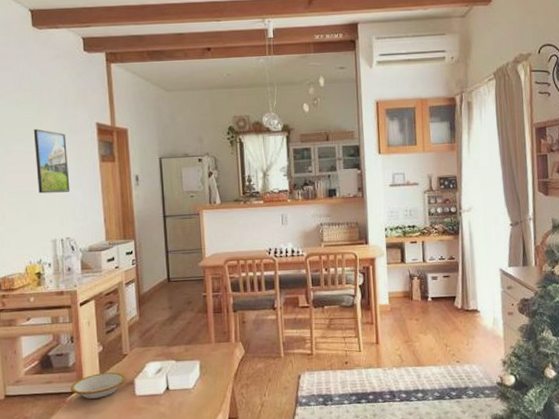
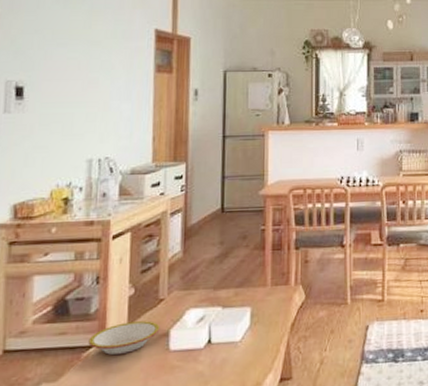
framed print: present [33,128,70,194] -> none [78,32,118,106]

